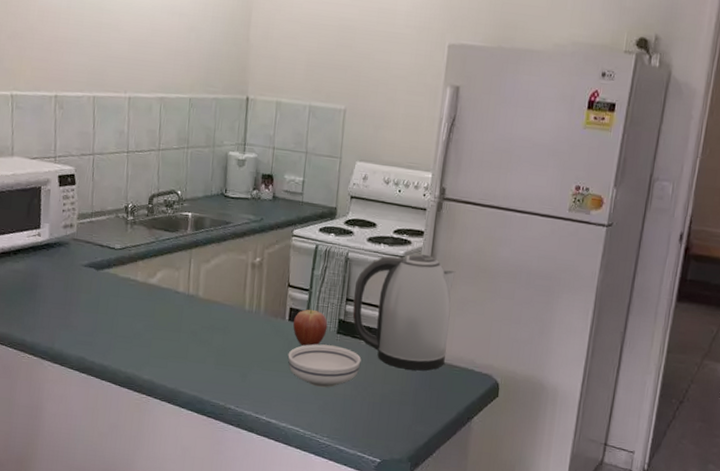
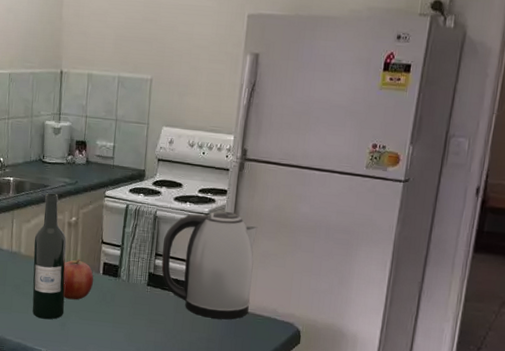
wine bottle: none [210,231,250,370] -> present [32,193,67,320]
fruit: none [245,303,279,349] -> present [63,259,94,300]
bowl: present [288,344,361,388] -> none [102,295,170,336]
fruit: present [293,308,328,346] -> none [106,262,139,298]

